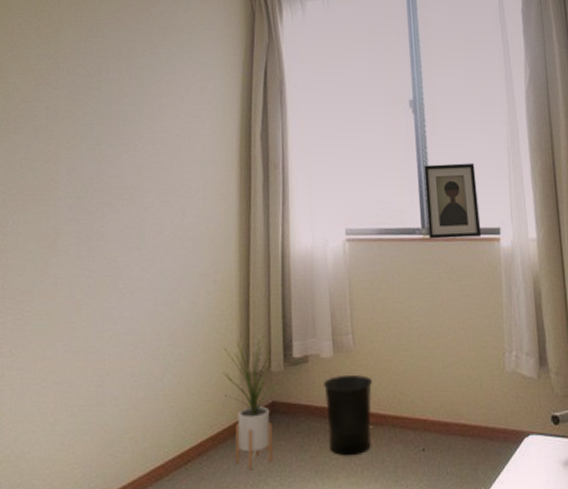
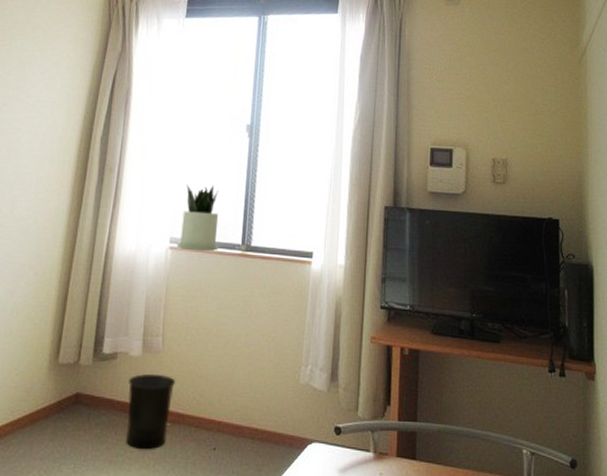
house plant: present [223,332,283,471] -> none [31,326,95,457]
planter: none [353,169,398,241] -> present [176,185,219,252]
picture frame: present [424,163,482,239] -> none [247,186,299,258]

